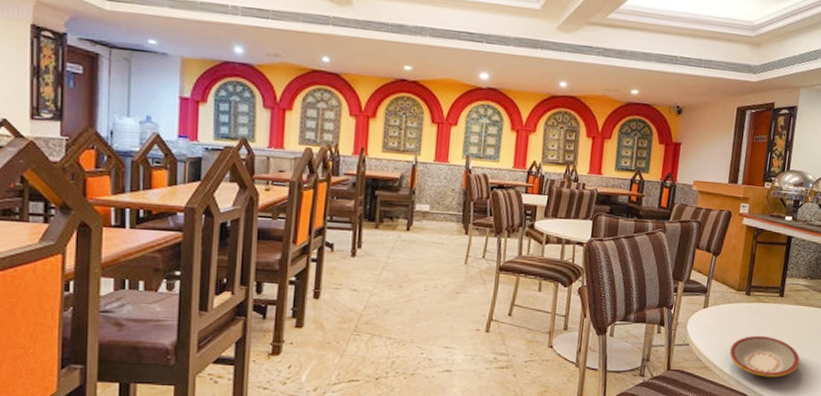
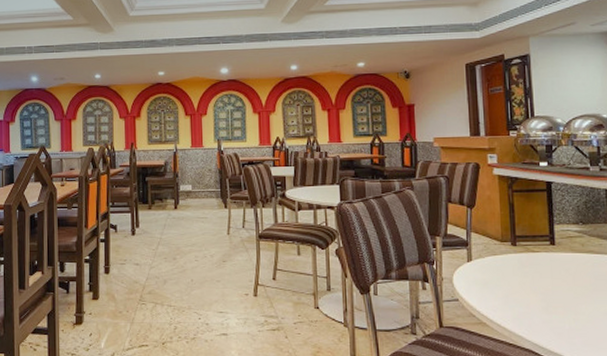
plate: present [729,335,800,377] -> none [505,287,590,331]

